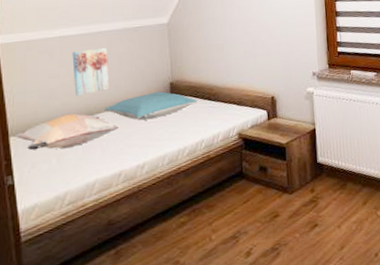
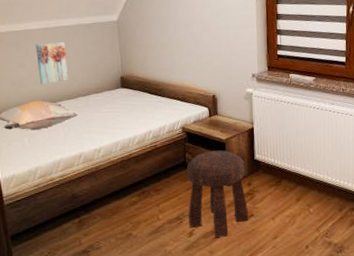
pillow: present [104,91,198,121] -> none [65,85,145,110]
stool: none [243,155,312,255] -> present [186,150,248,238]

